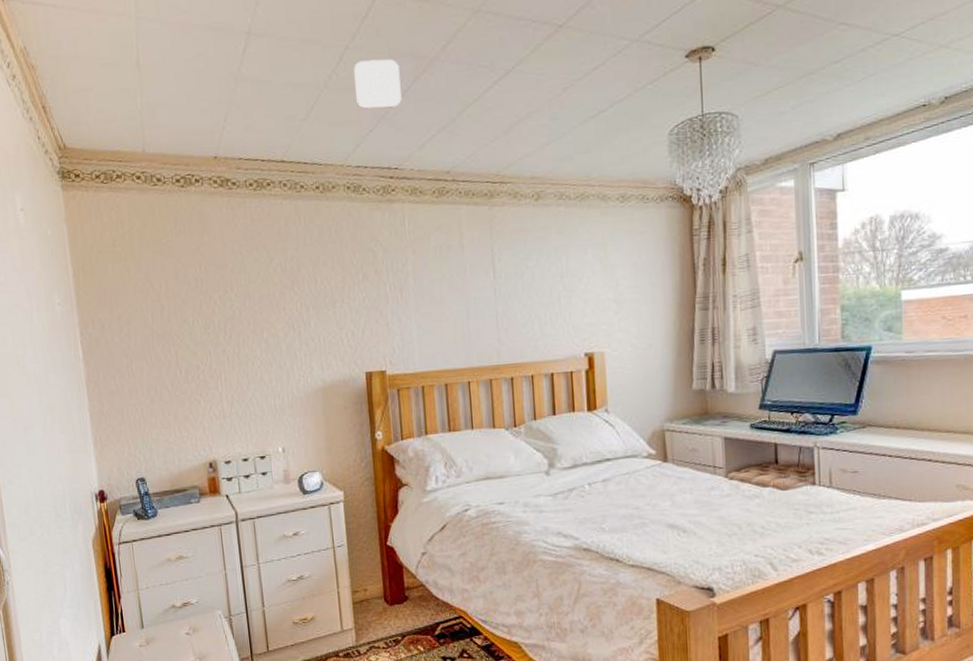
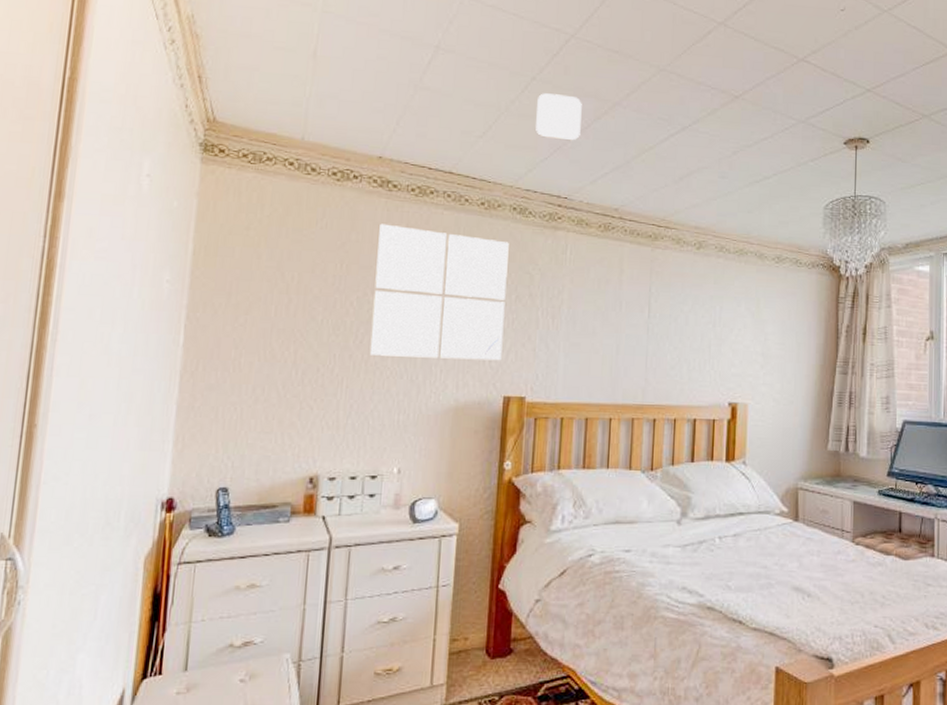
wall art: none [227,222,358,348] -> present [369,223,509,361]

